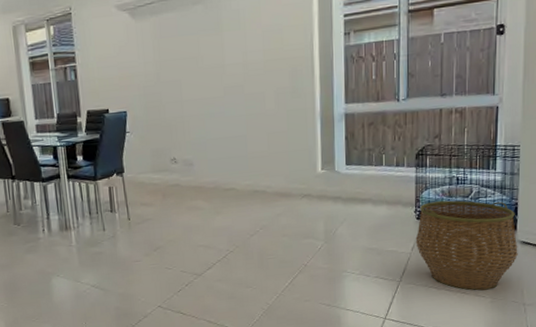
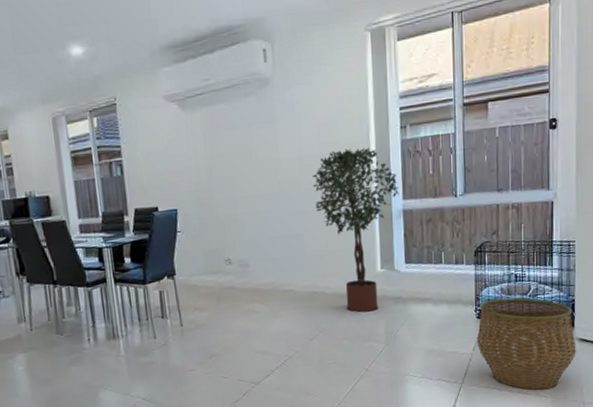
potted tree: none [256,53,341,211] -> present [312,147,399,313]

